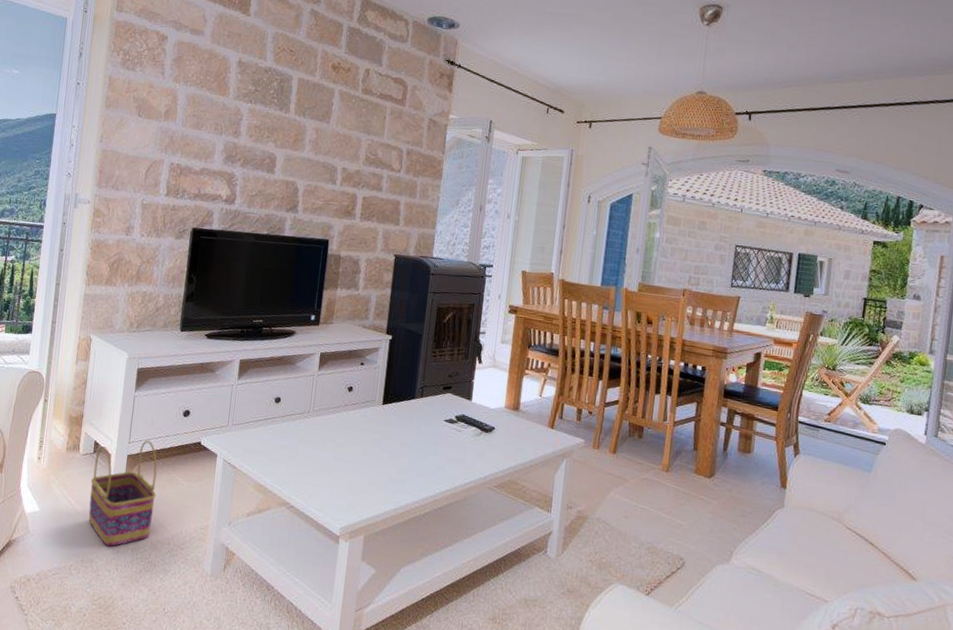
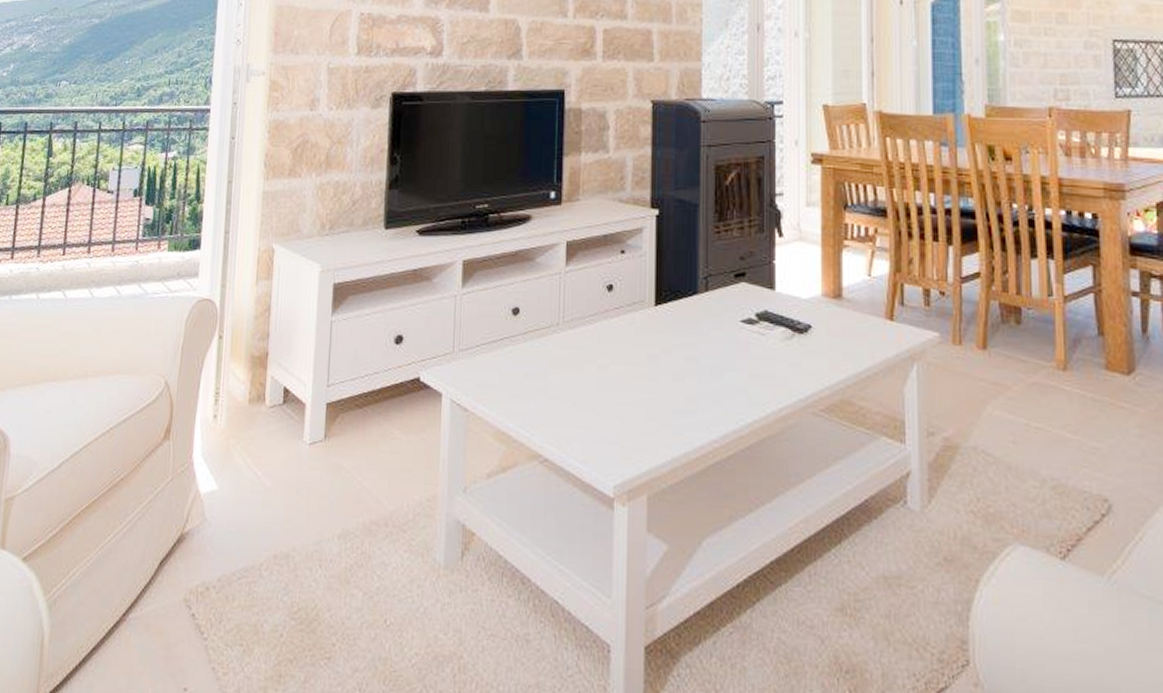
basket: present [89,440,157,547] -> none [280,380,367,534]

